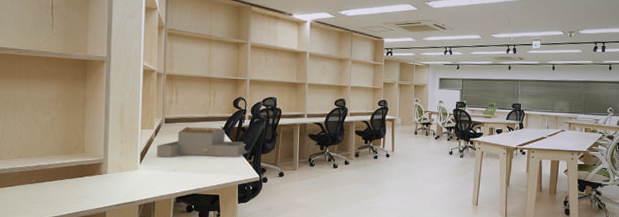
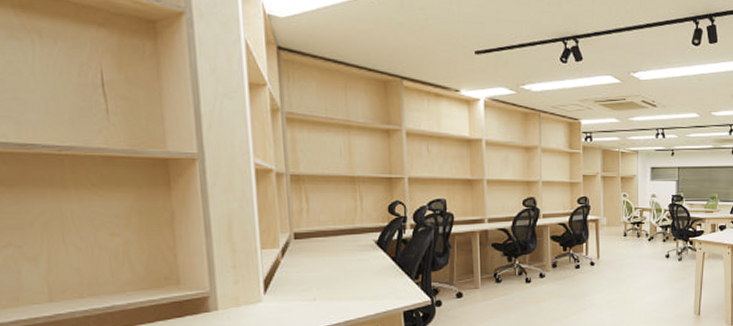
architectural model: present [157,126,250,158] -> none [286,241,416,284]

